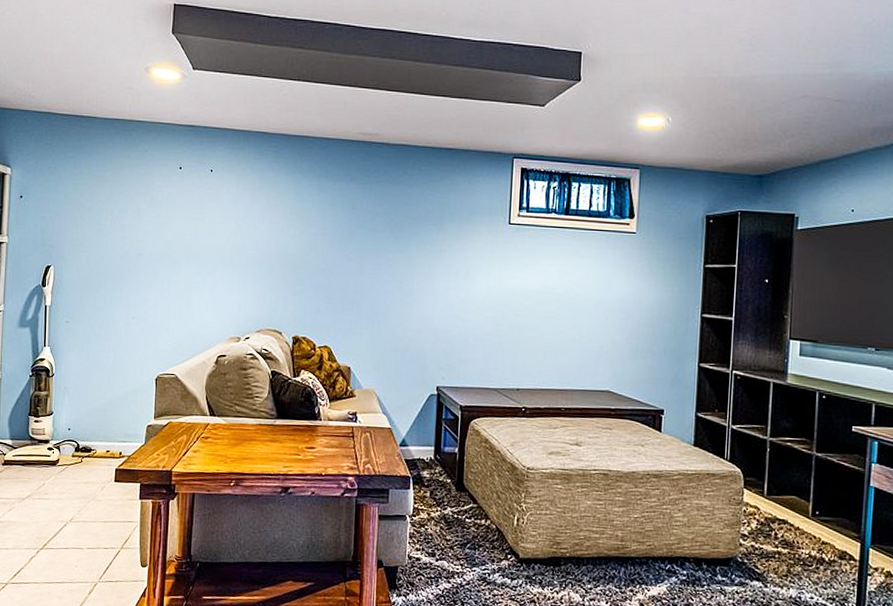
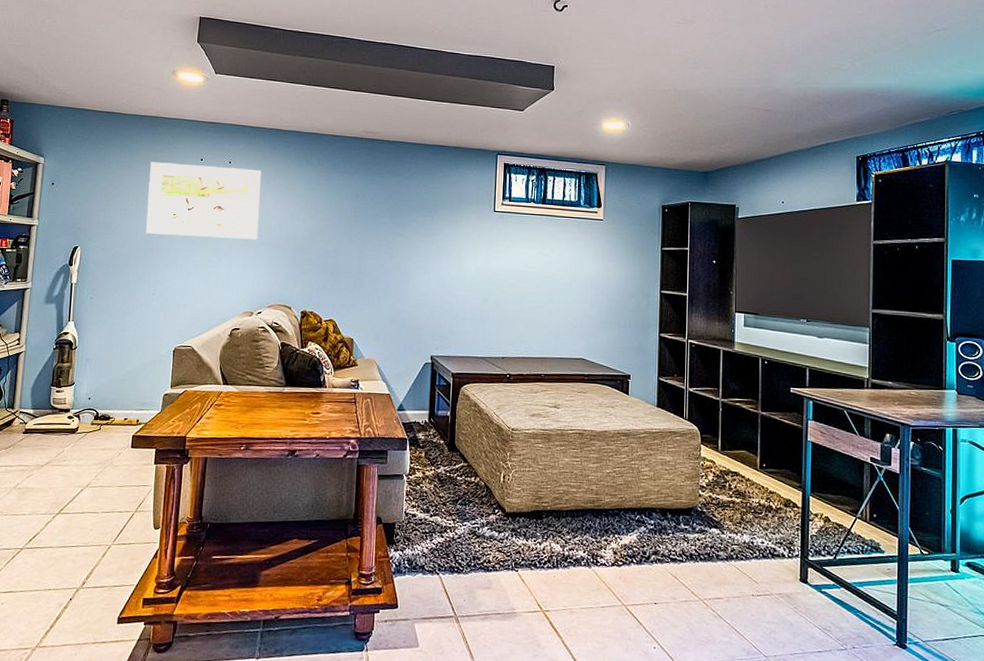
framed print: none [122,171,246,258] -> present [146,162,262,240]

